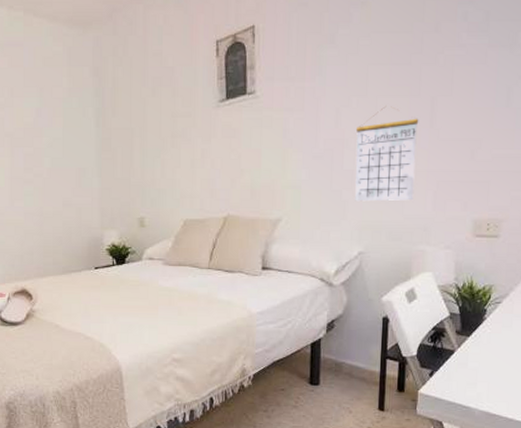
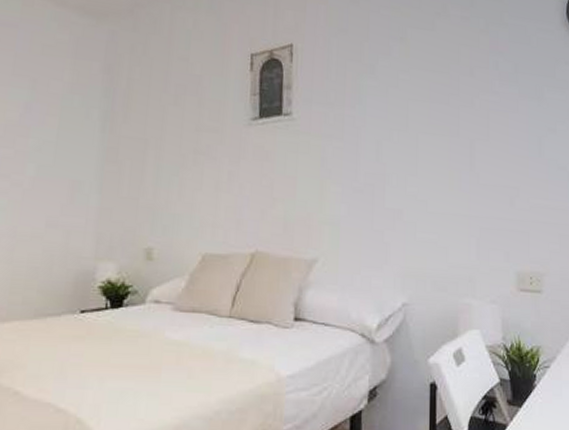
calendar: present [355,107,419,202] -> none [397,145,459,247]

